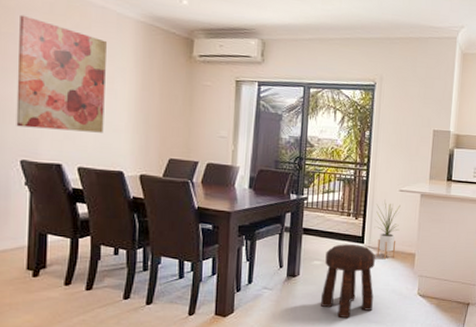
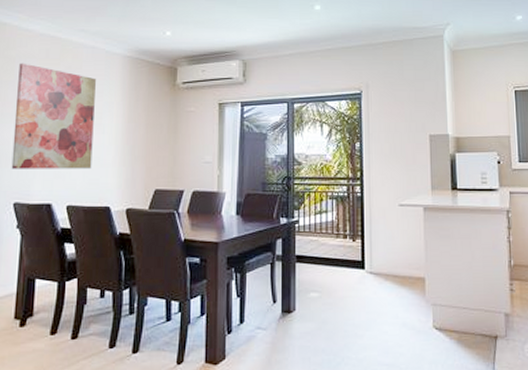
stool: present [321,244,375,319] -> none [322,271,381,361]
house plant: present [376,199,401,260] -> none [375,216,404,287]

